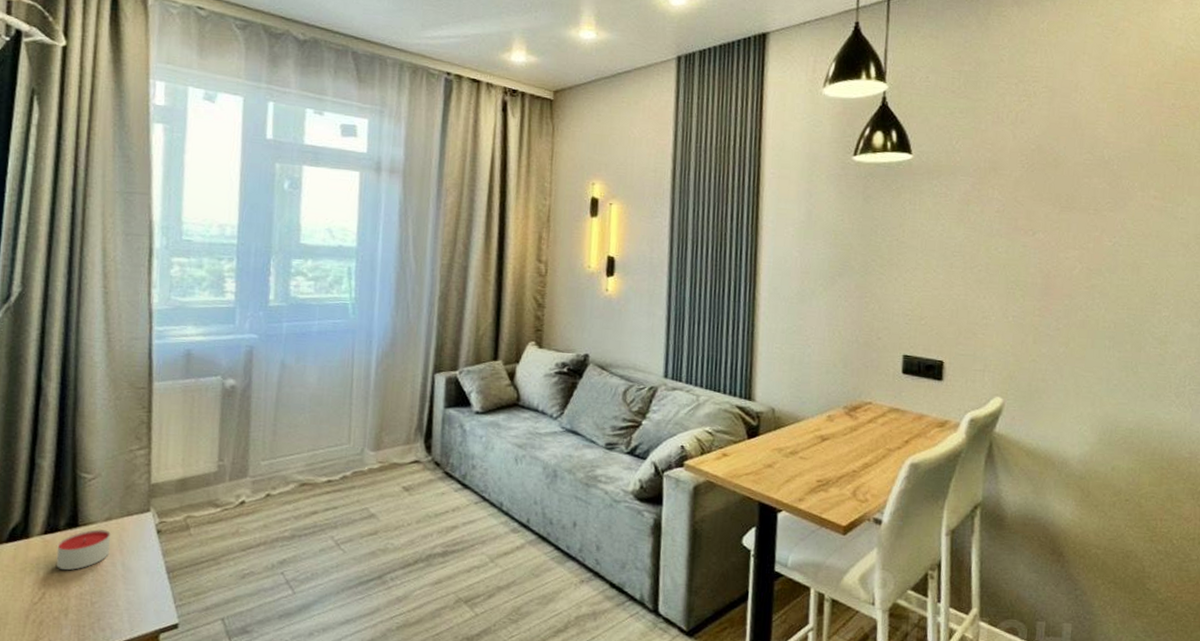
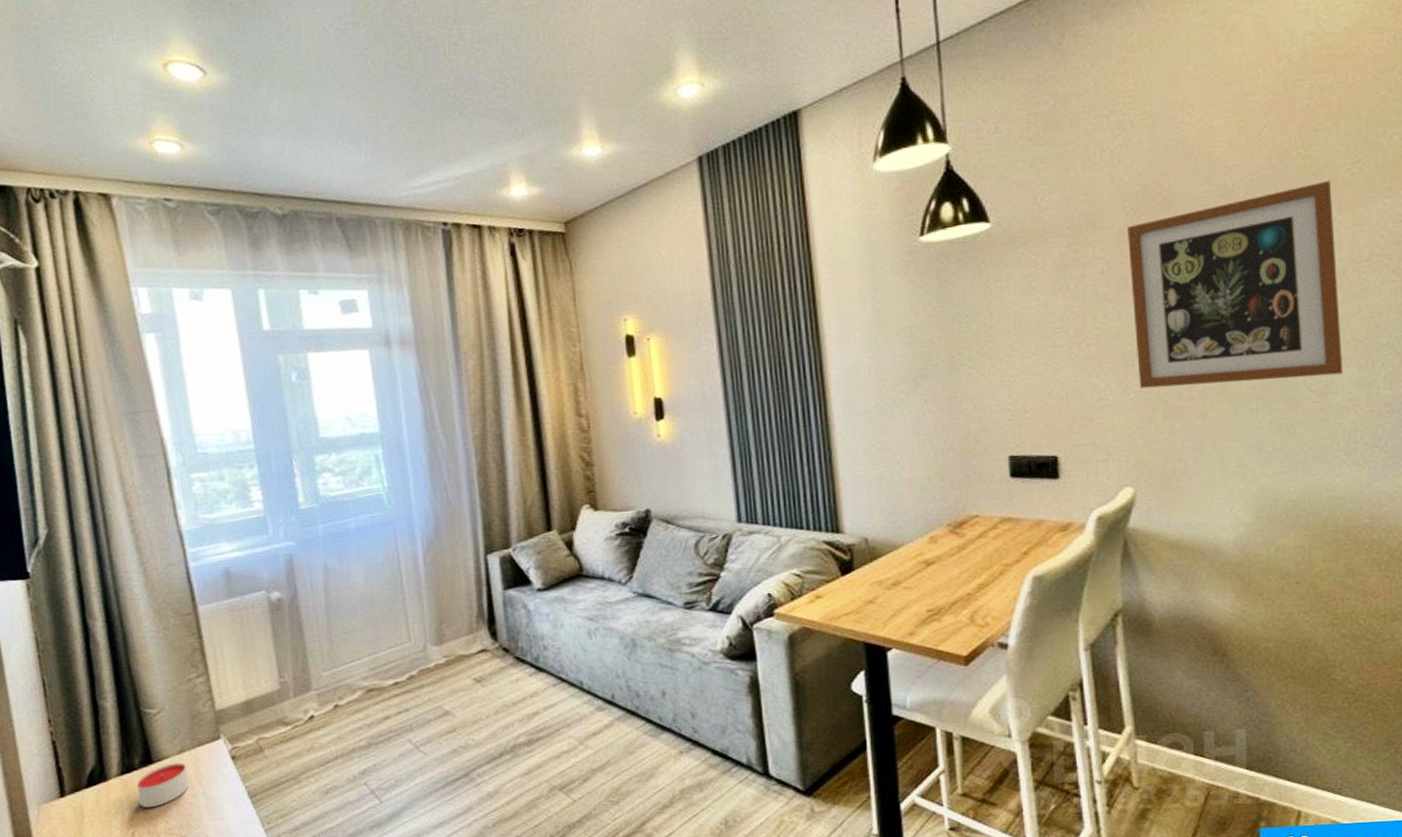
wall art: none [1017,167,1185,328] -> present [1128,180,1344,388]

